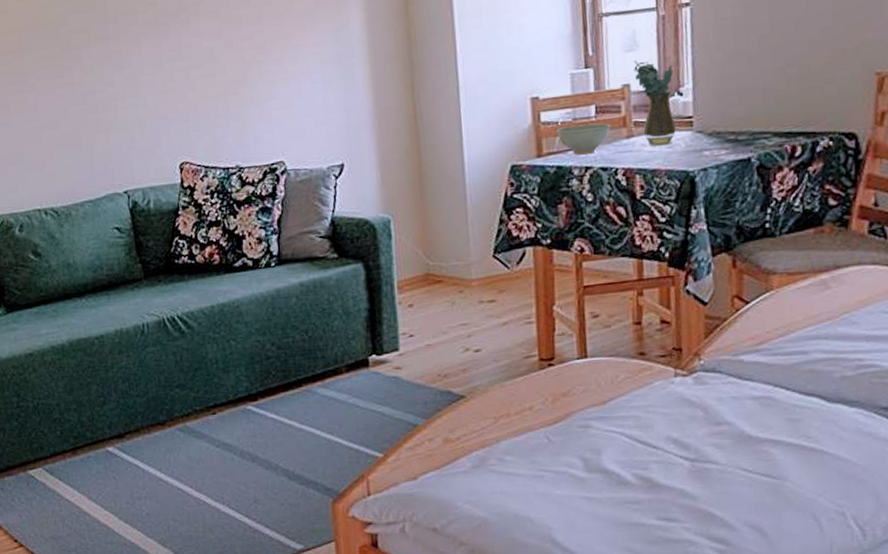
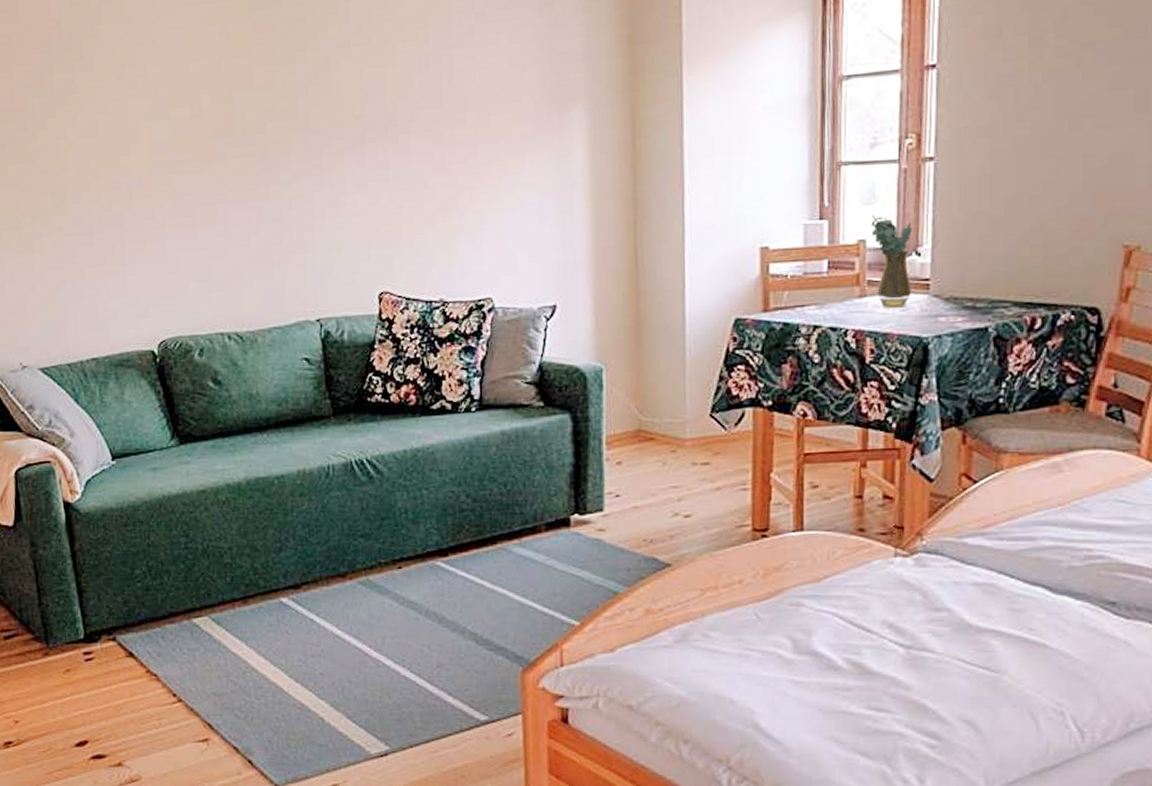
bowl: present [556,123,612,155] -> none [785,279,844,312]

